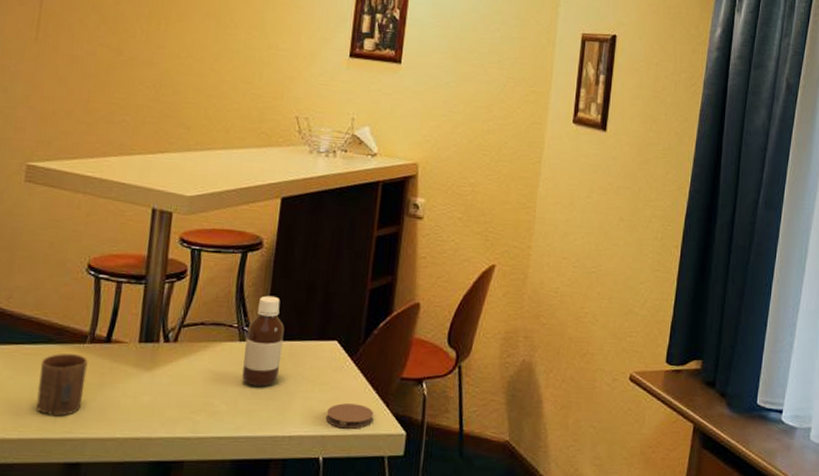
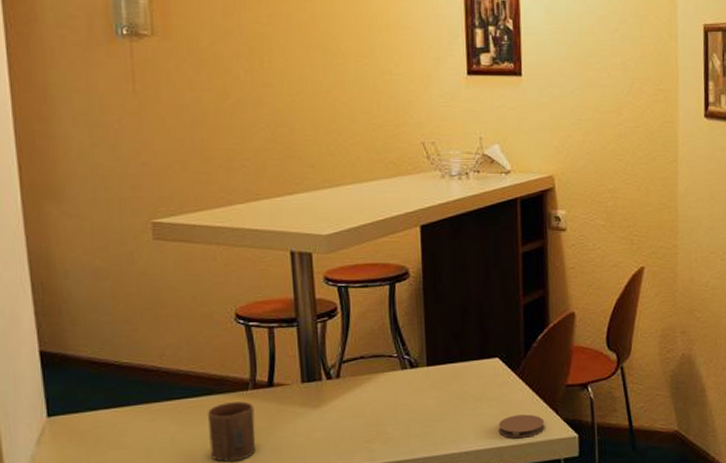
bottle: present [242,295,285,386] -> none [408,322,446,410]

